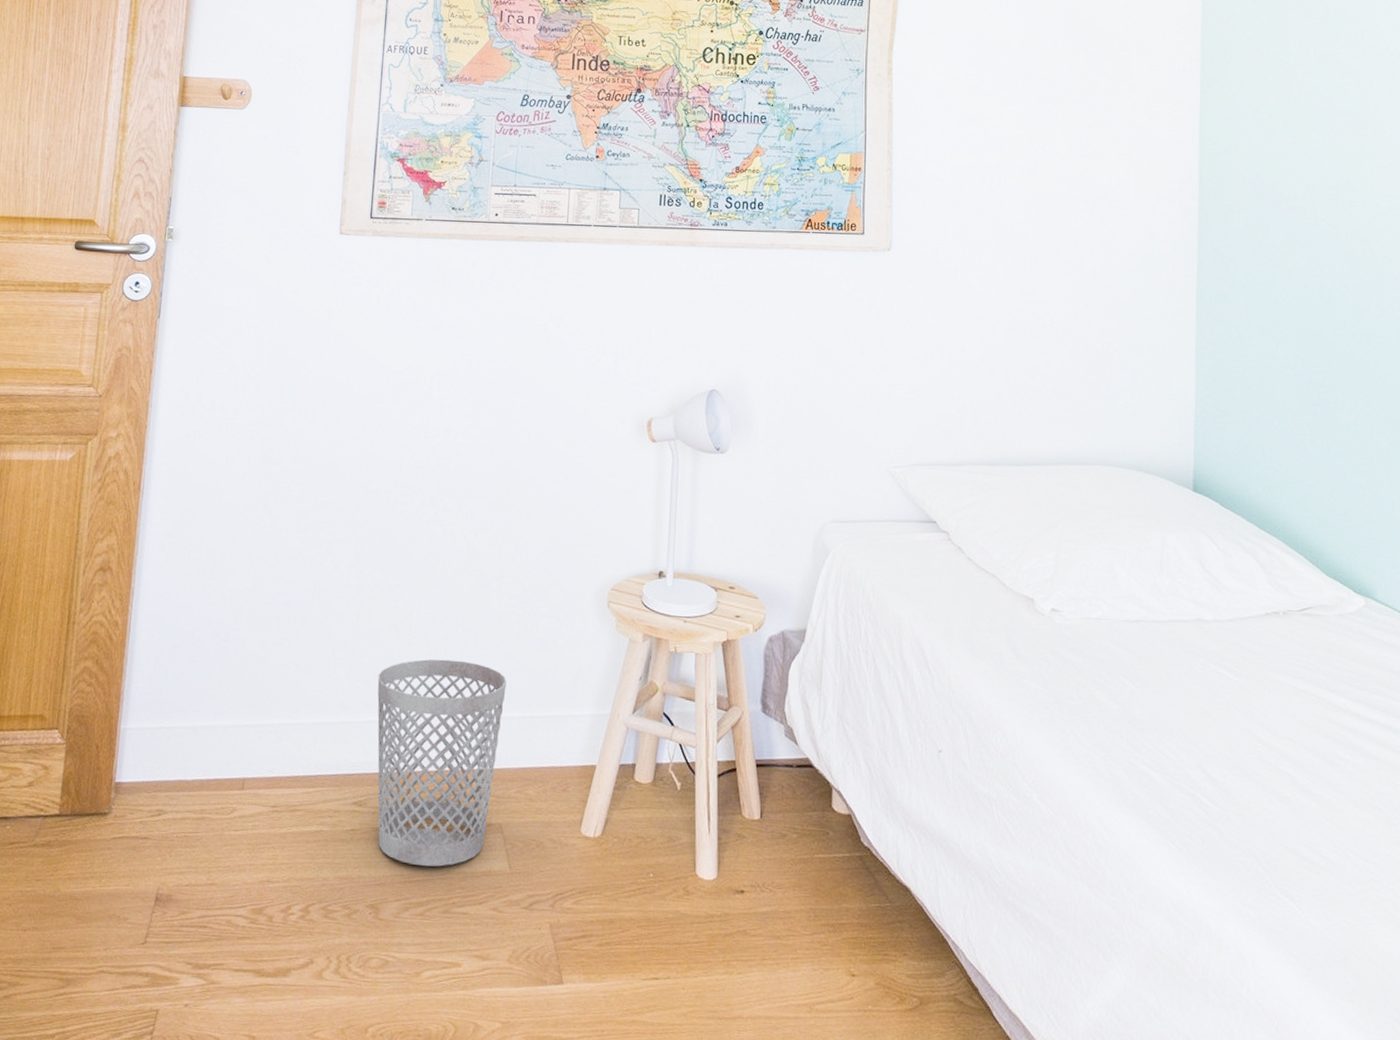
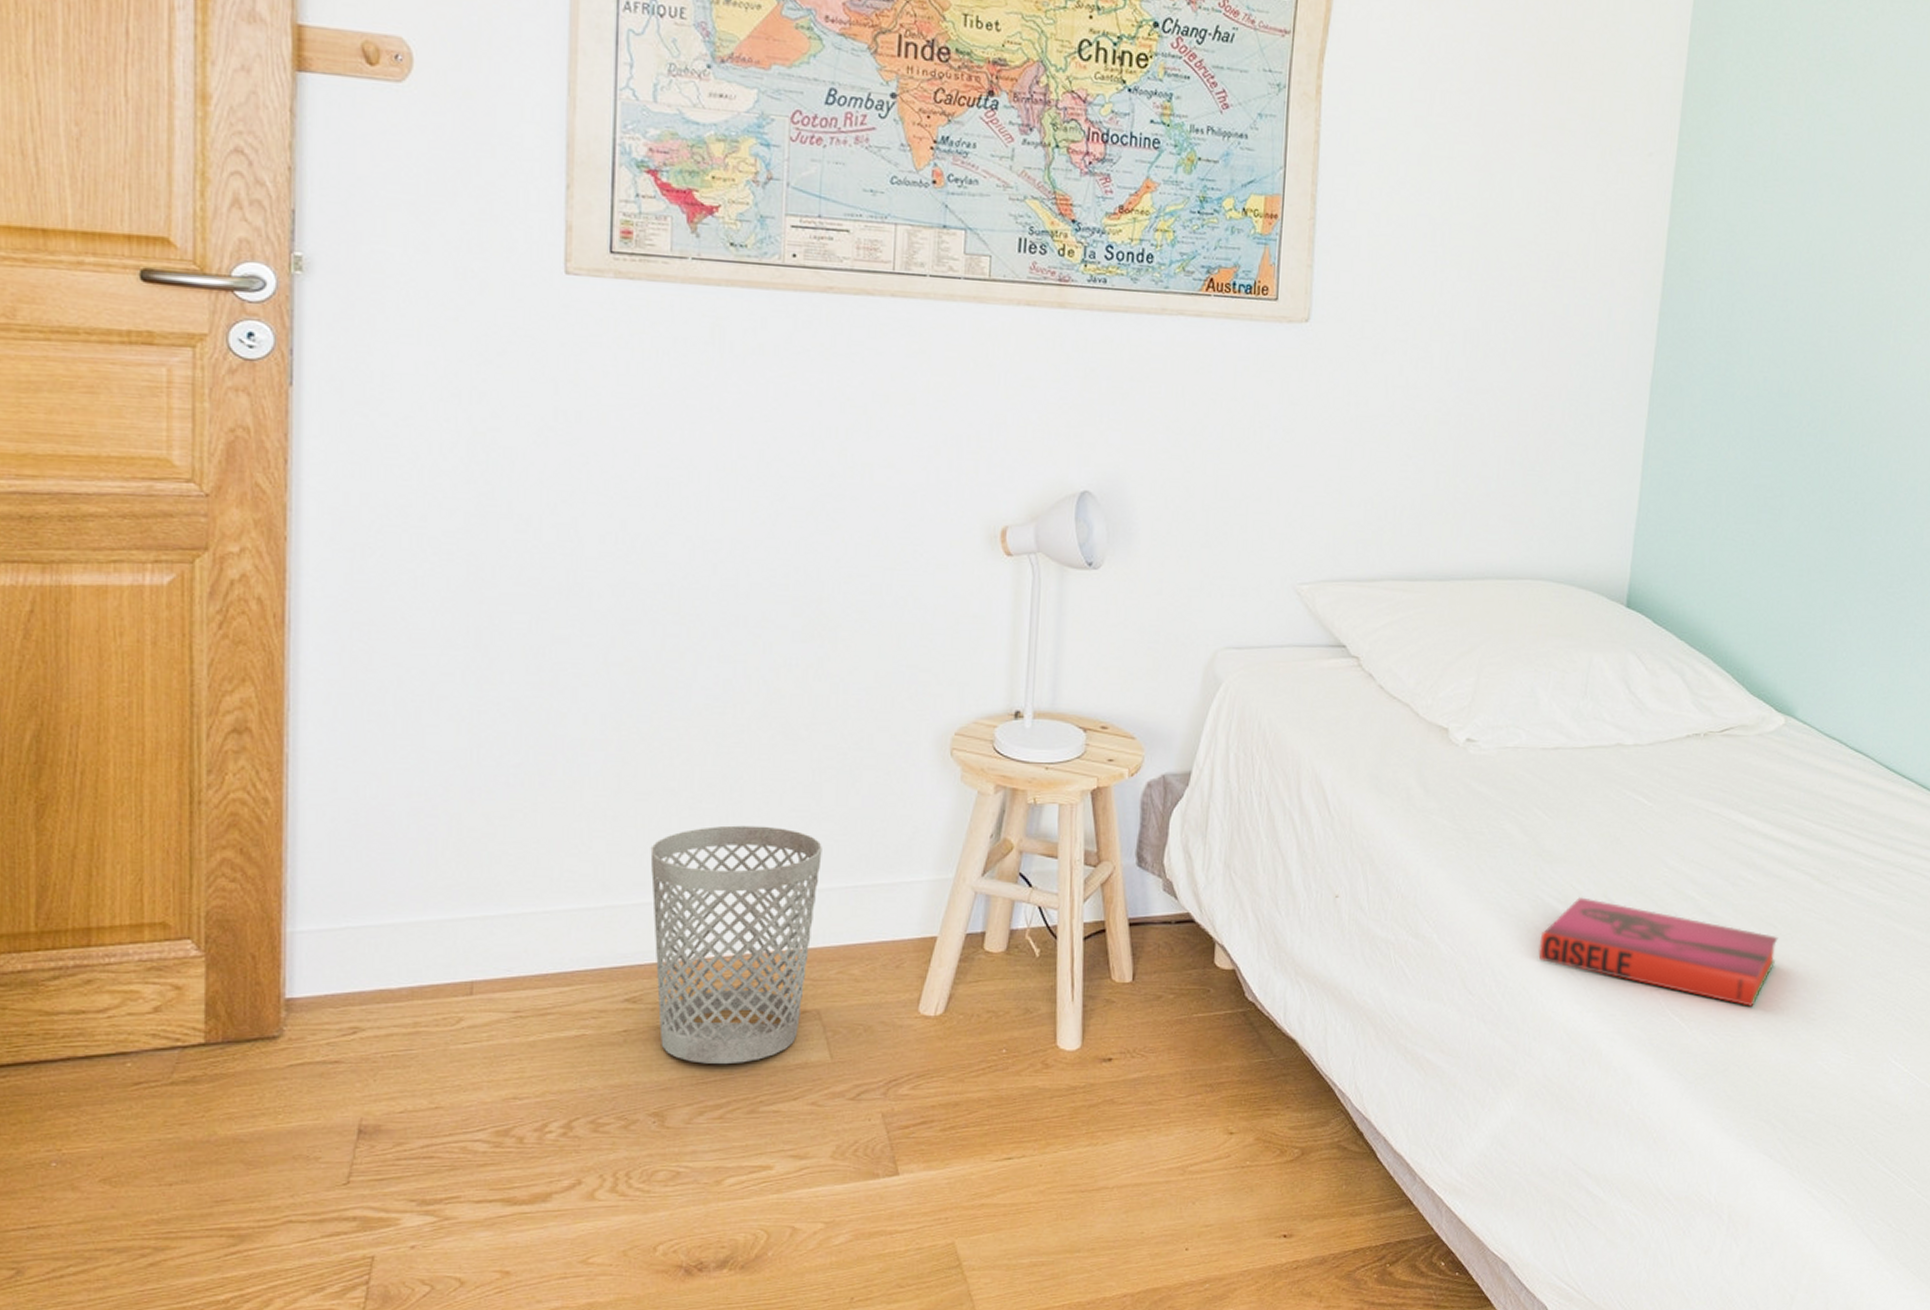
hardback book: none [1137,767,1386,893] -> present [1538,897,1778,1006]

